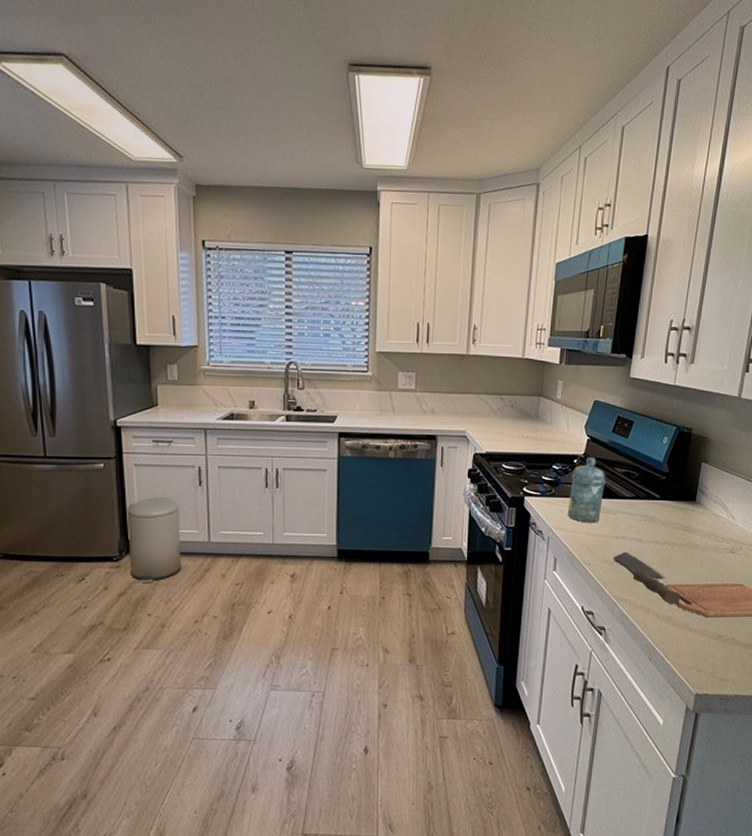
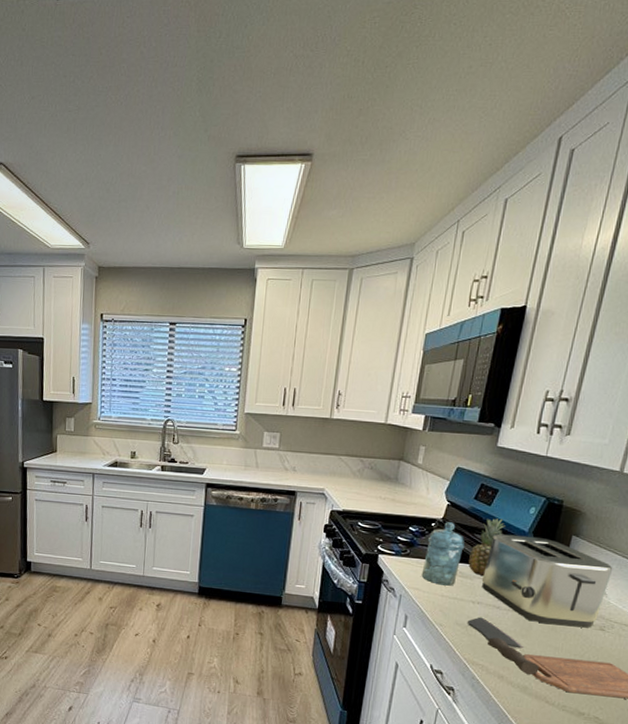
pedal bin: present [127,496,182,582] -> none [27,527,69,598]
fruit: none [610,450,642,510] -> present [468,518,505,577]
toaster: none [624,466,738,552] -> present [481,533,613,628]

